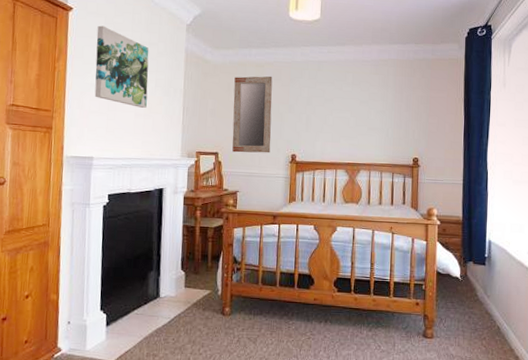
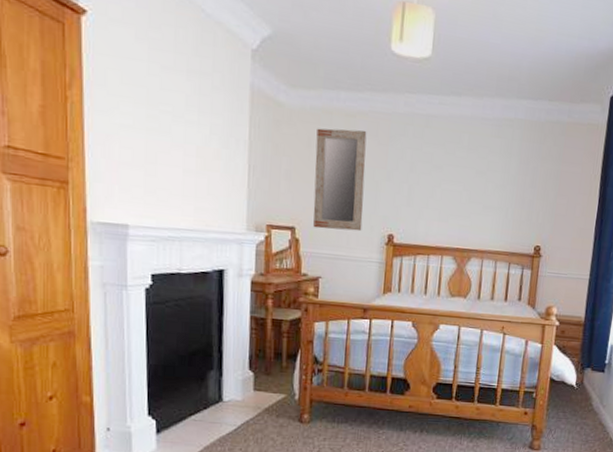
wall art: present [94,25,149,108] -> none [124,40,200,163]

